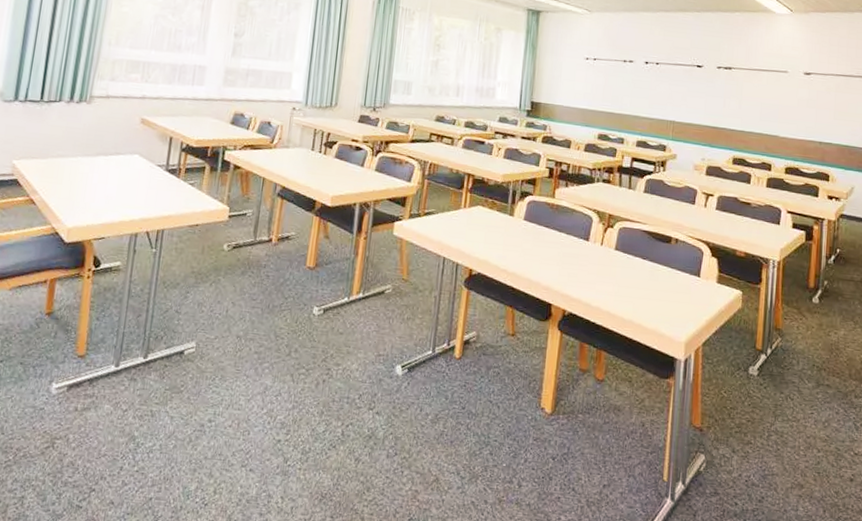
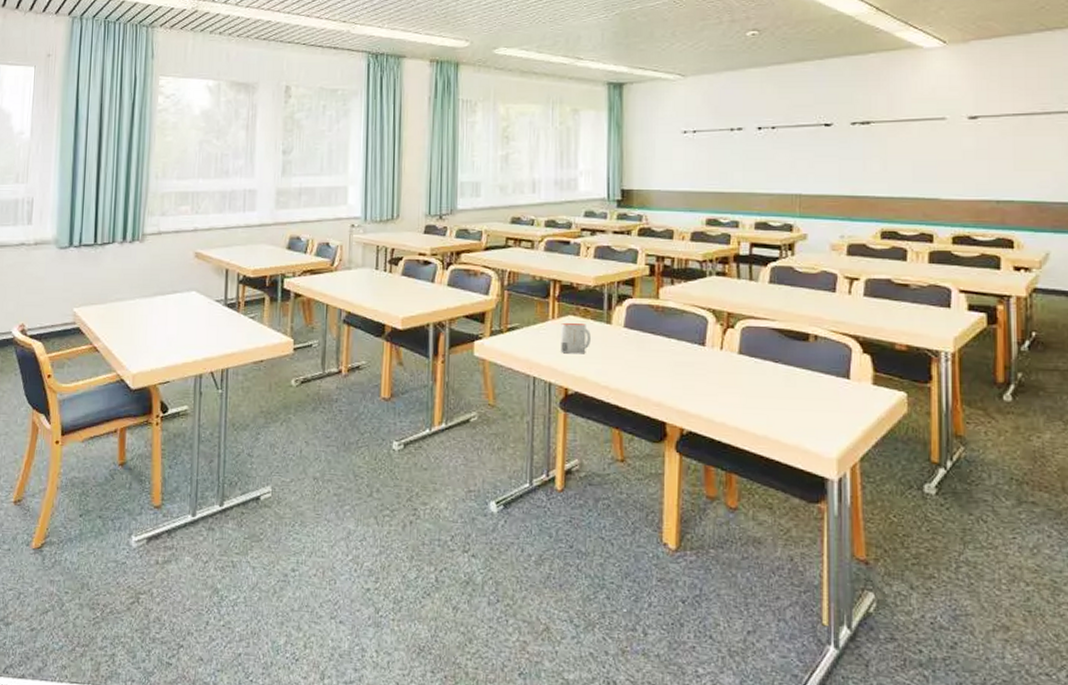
mug: none [469,212,496,241] -> present [561,323,591,354]

